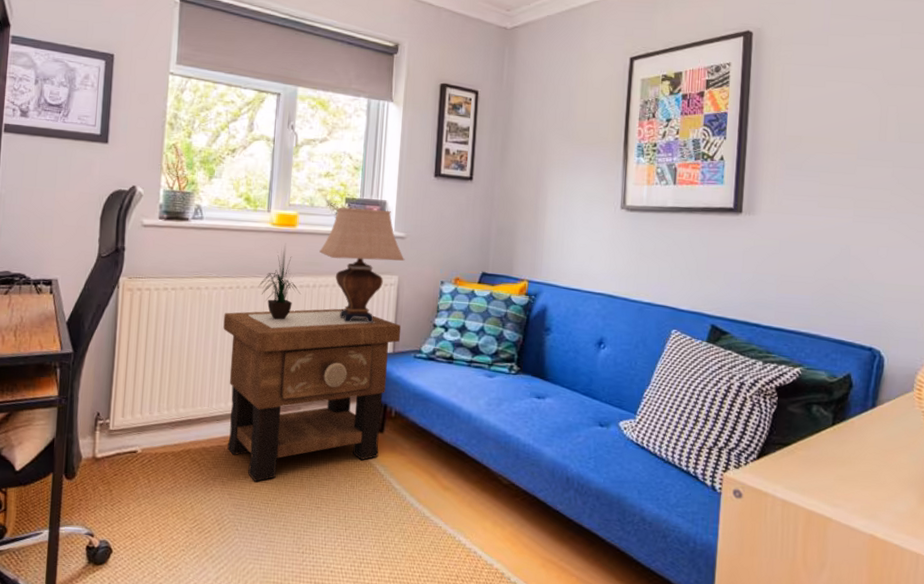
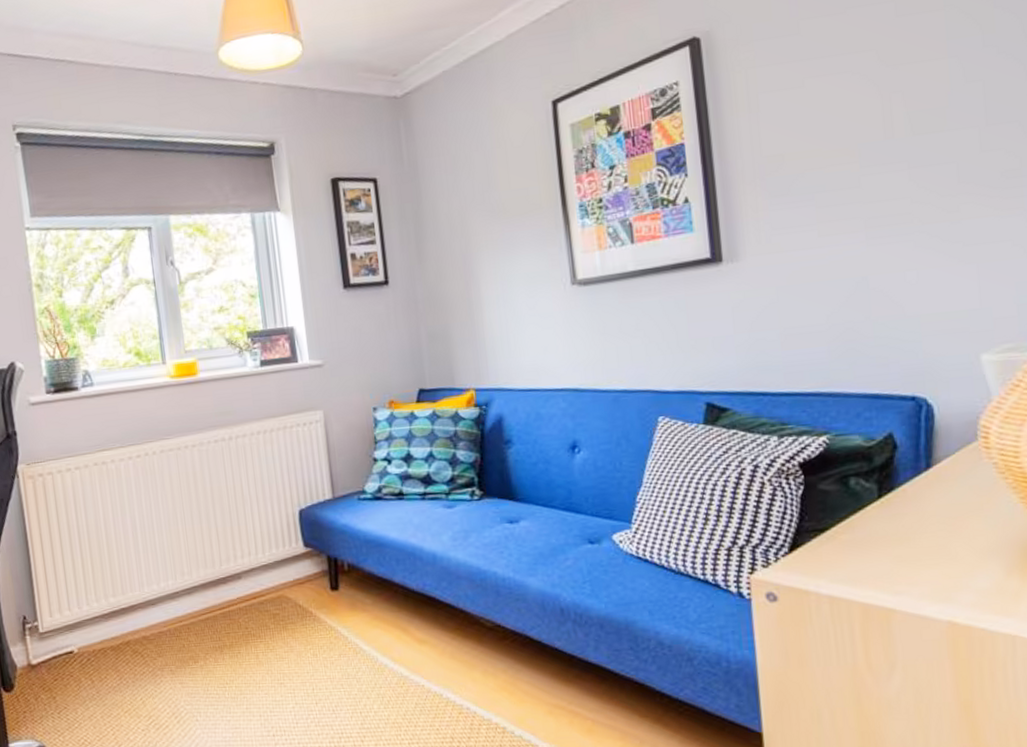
side table: present [223,308,401,482] -> none [137,458,339,665]
potted plant: present [258,246,301,320] -> none [168,399,218,483]
table lamp: present [319,207,405,323] -> none [228,338,327,474]

